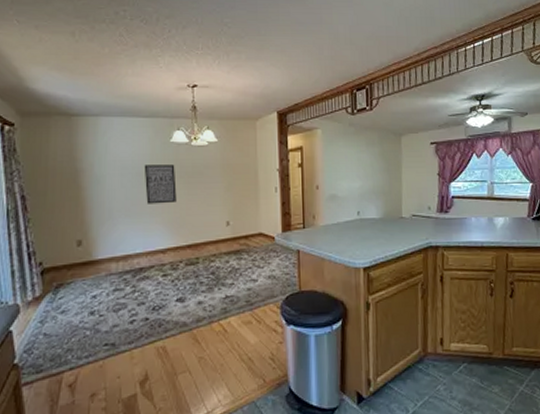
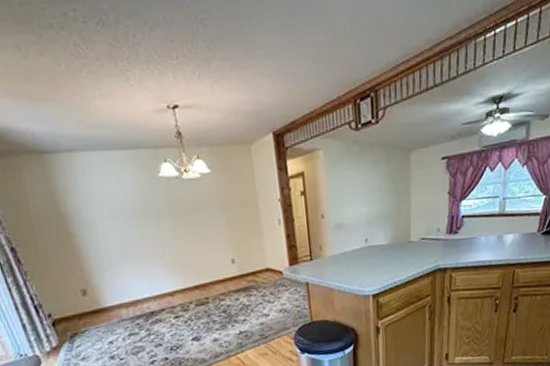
wall art: present [144,164,177,204] -> none [134,202,177,247]

